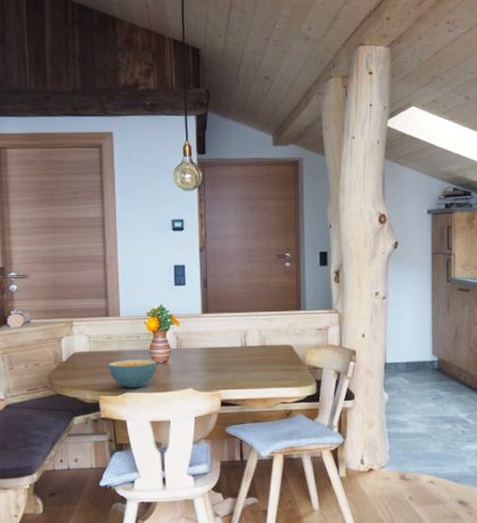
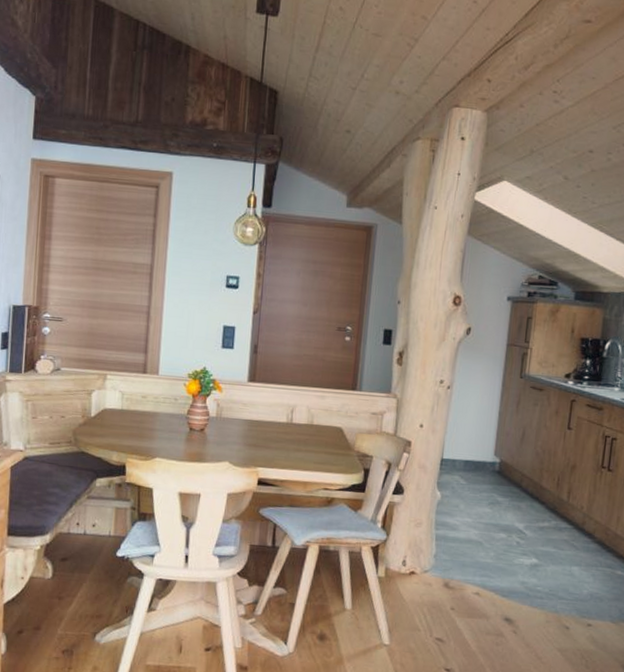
cereal bowl: present [108,359,157,389] -> none [139,422,193,455]

